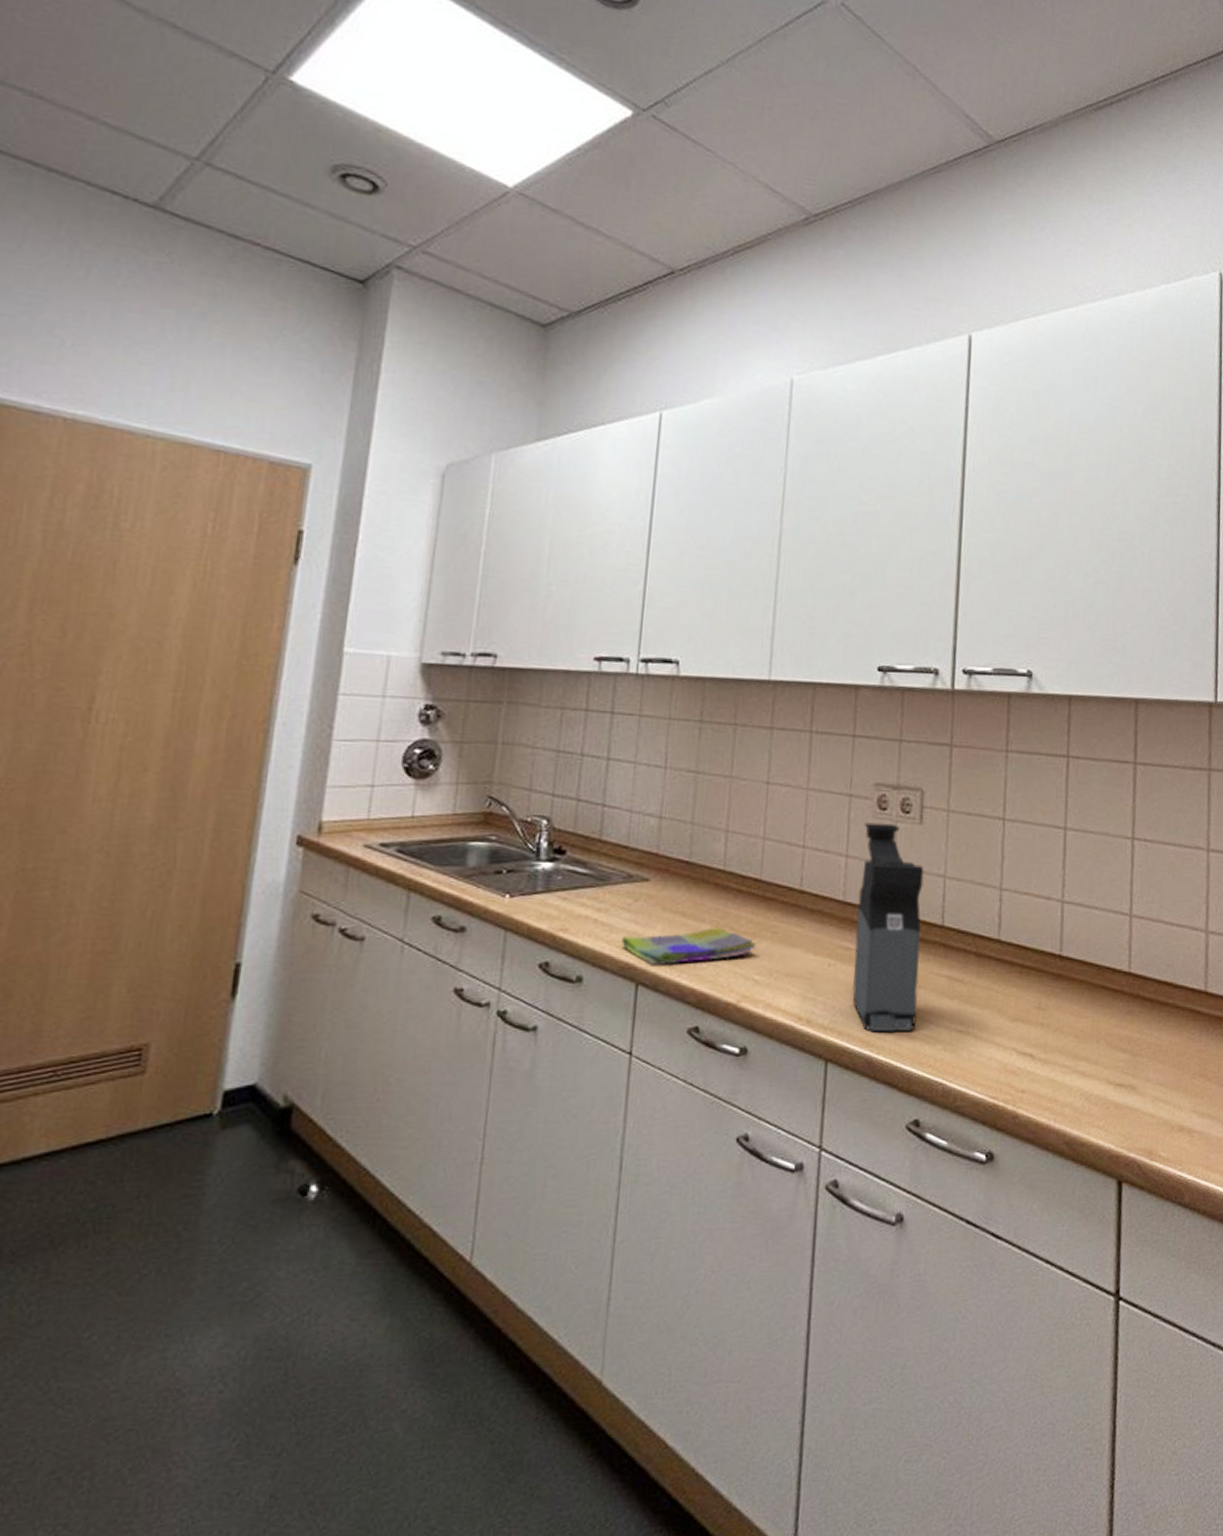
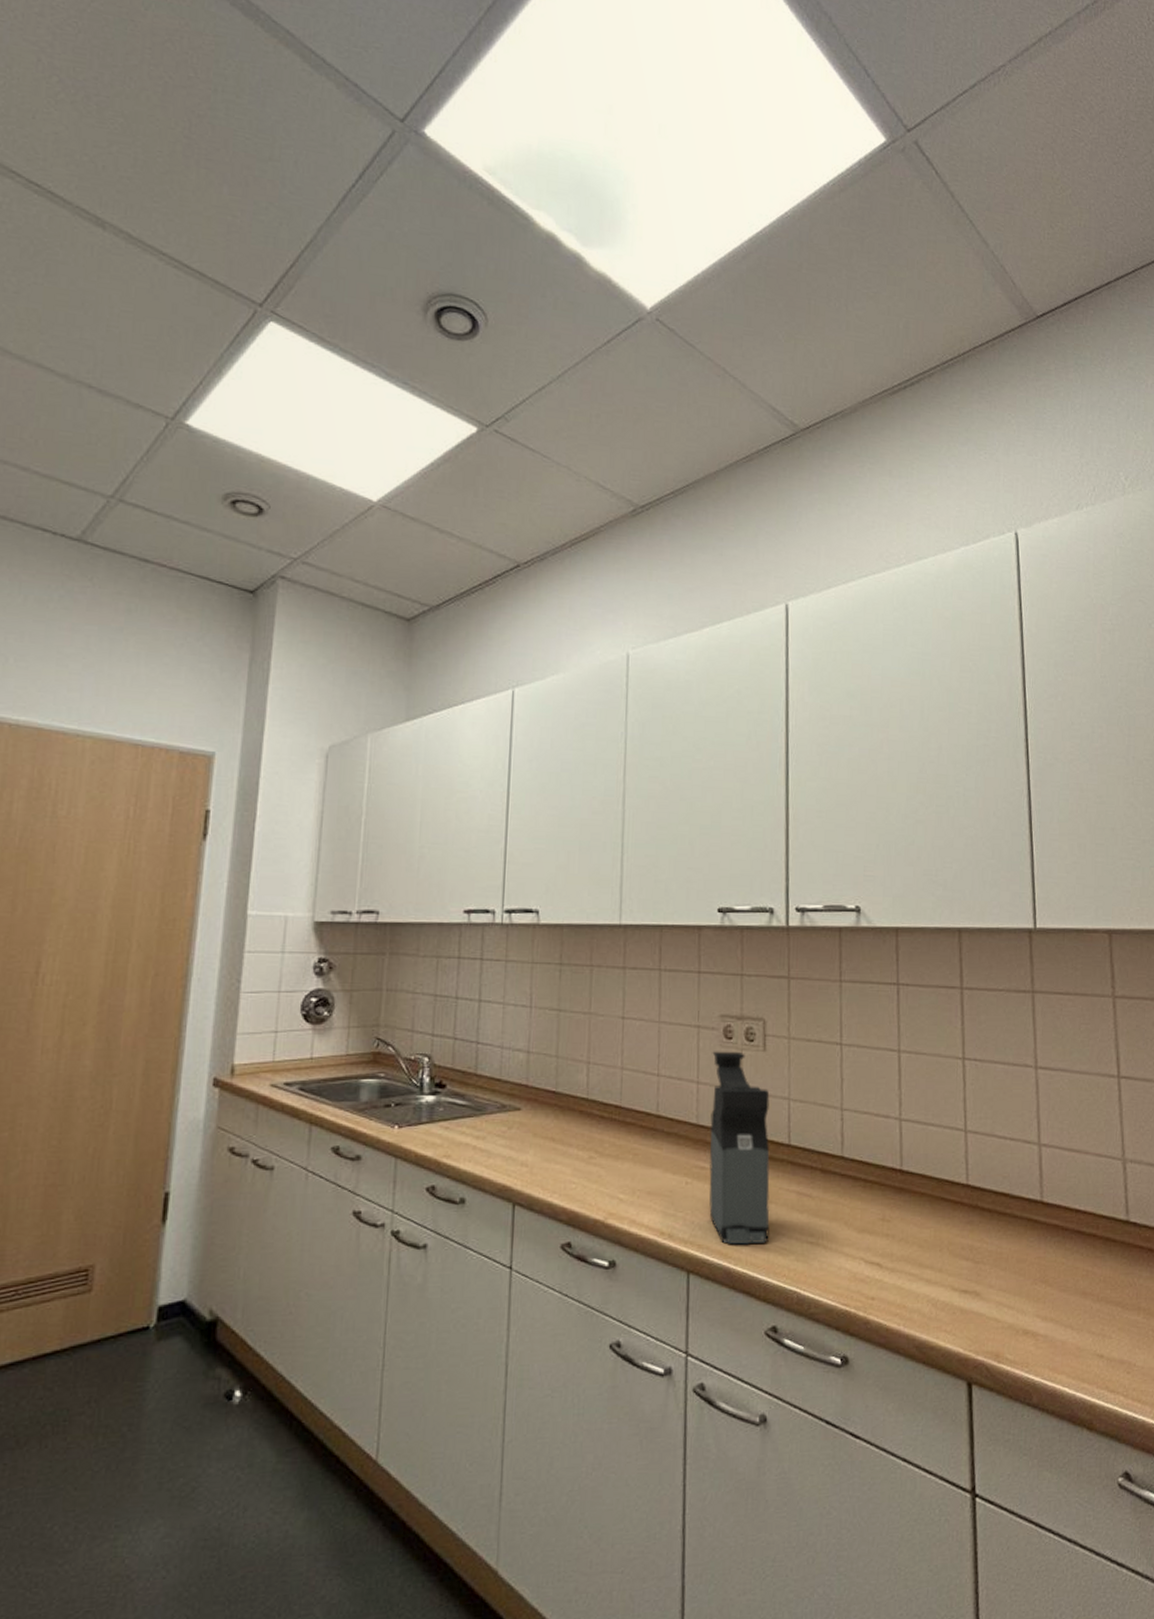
dish towel: present [621,926,757,966] -> none [498,1150,620,1188]

